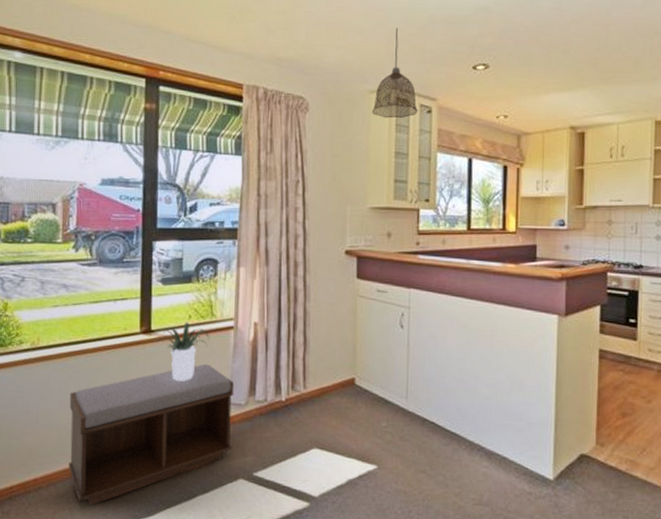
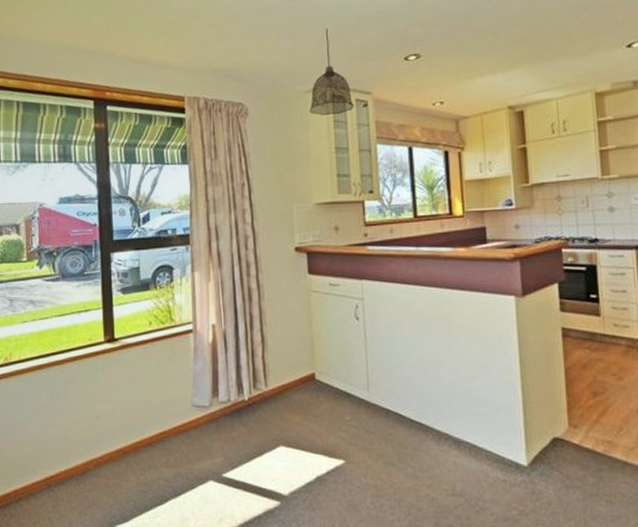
bench: present [69,364,235,506] -> none [42,368,200,514]
potted plant: present [154,322,210,381] -> none [118,328,171,387]

